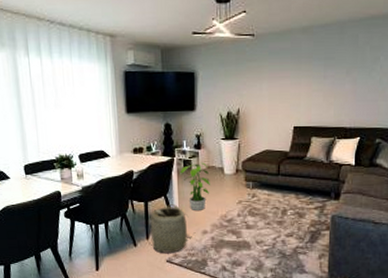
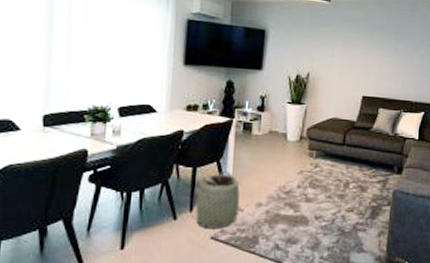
potted plant: present [180,162,211,211] -> none [238,125,272,181]

